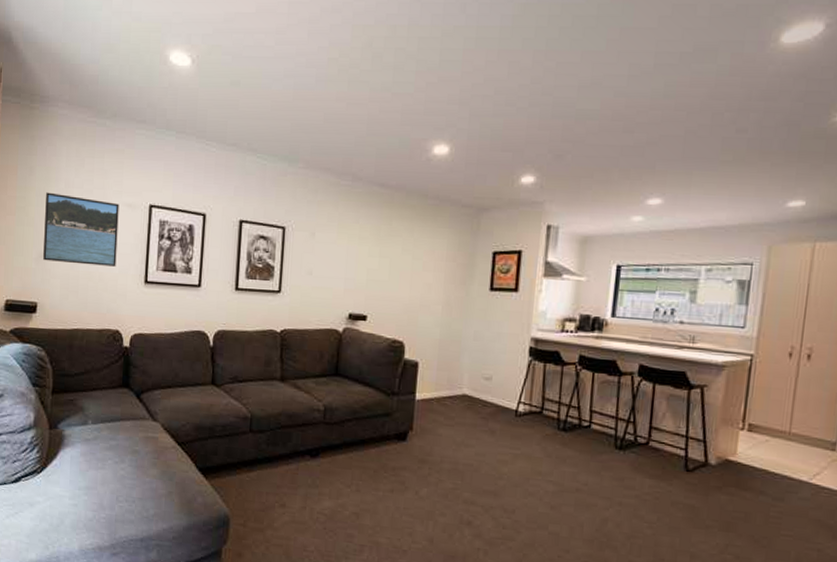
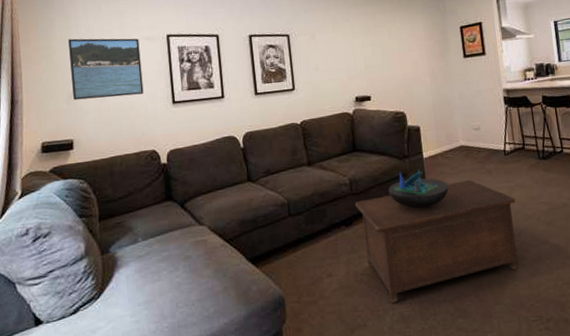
cabinet: none [325,432,518,552] -> present [354,180,519,303]
decorative bowl: none [367,410,439,457] -> present [388,169,449,209]

